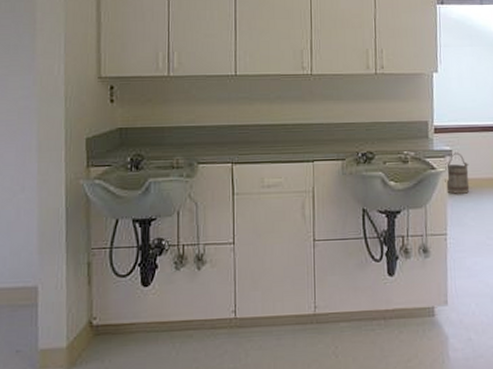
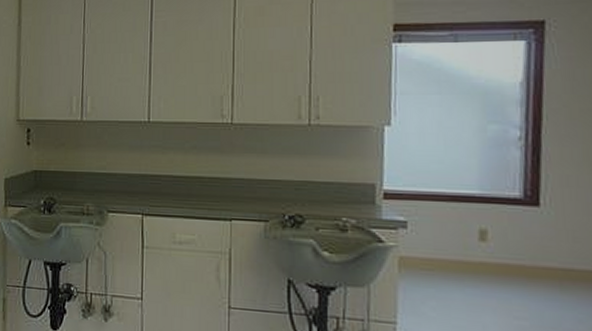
bucket: present [445,152,470,194] -> none [396,224,431,277]

